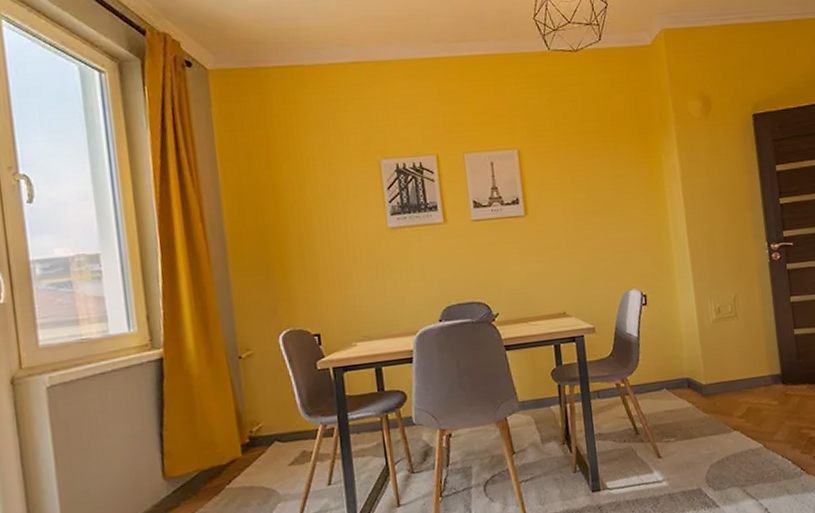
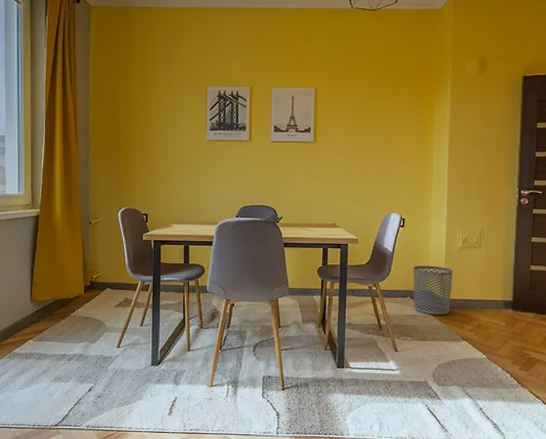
waste bin: none [665,346,714,407] -> present [413,265,453,315]

